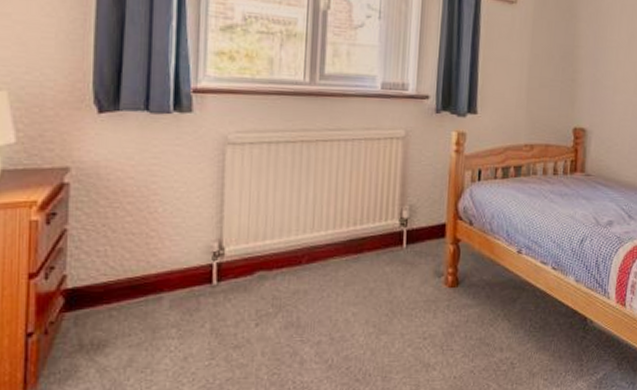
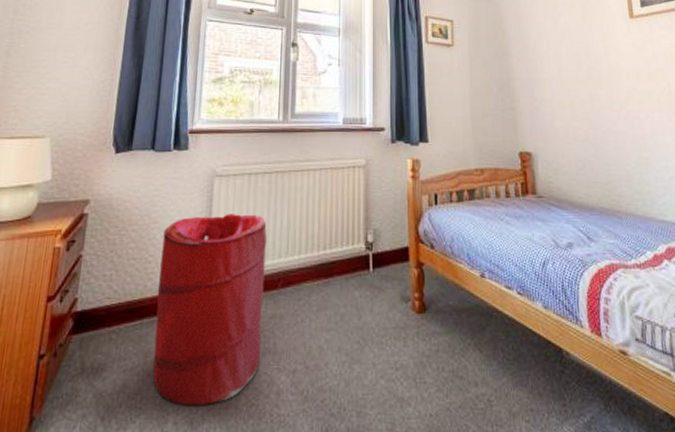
laundry hamper: none [162,186,290,377] -> present [153,214,267,406]

